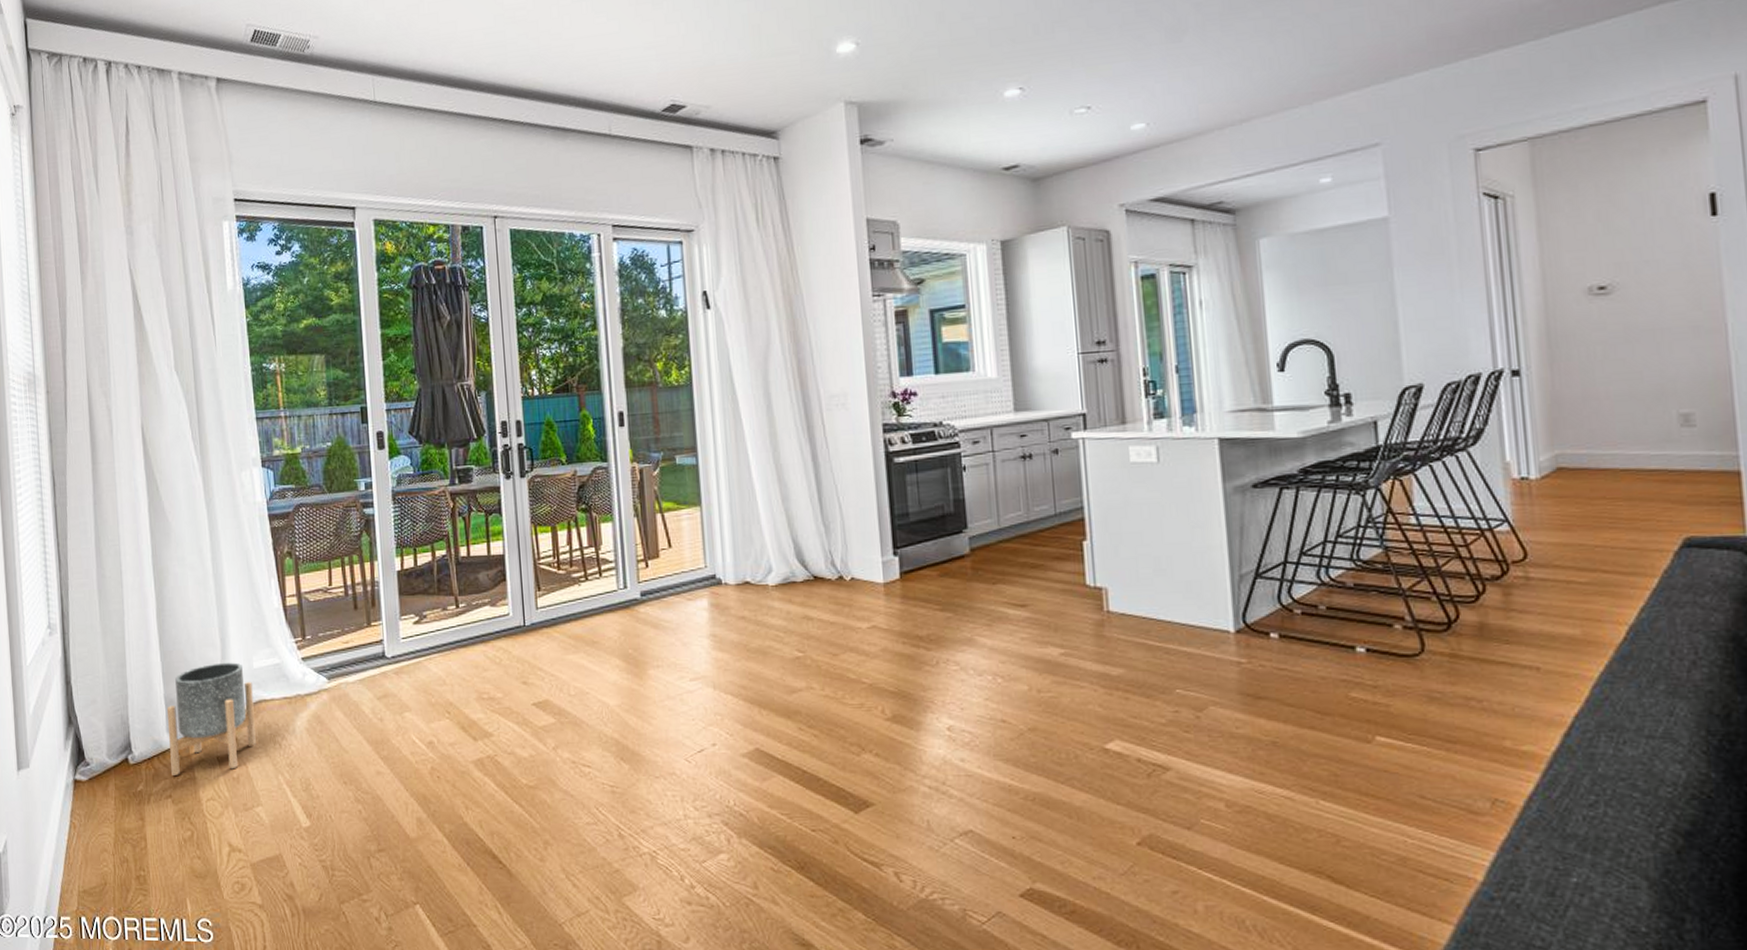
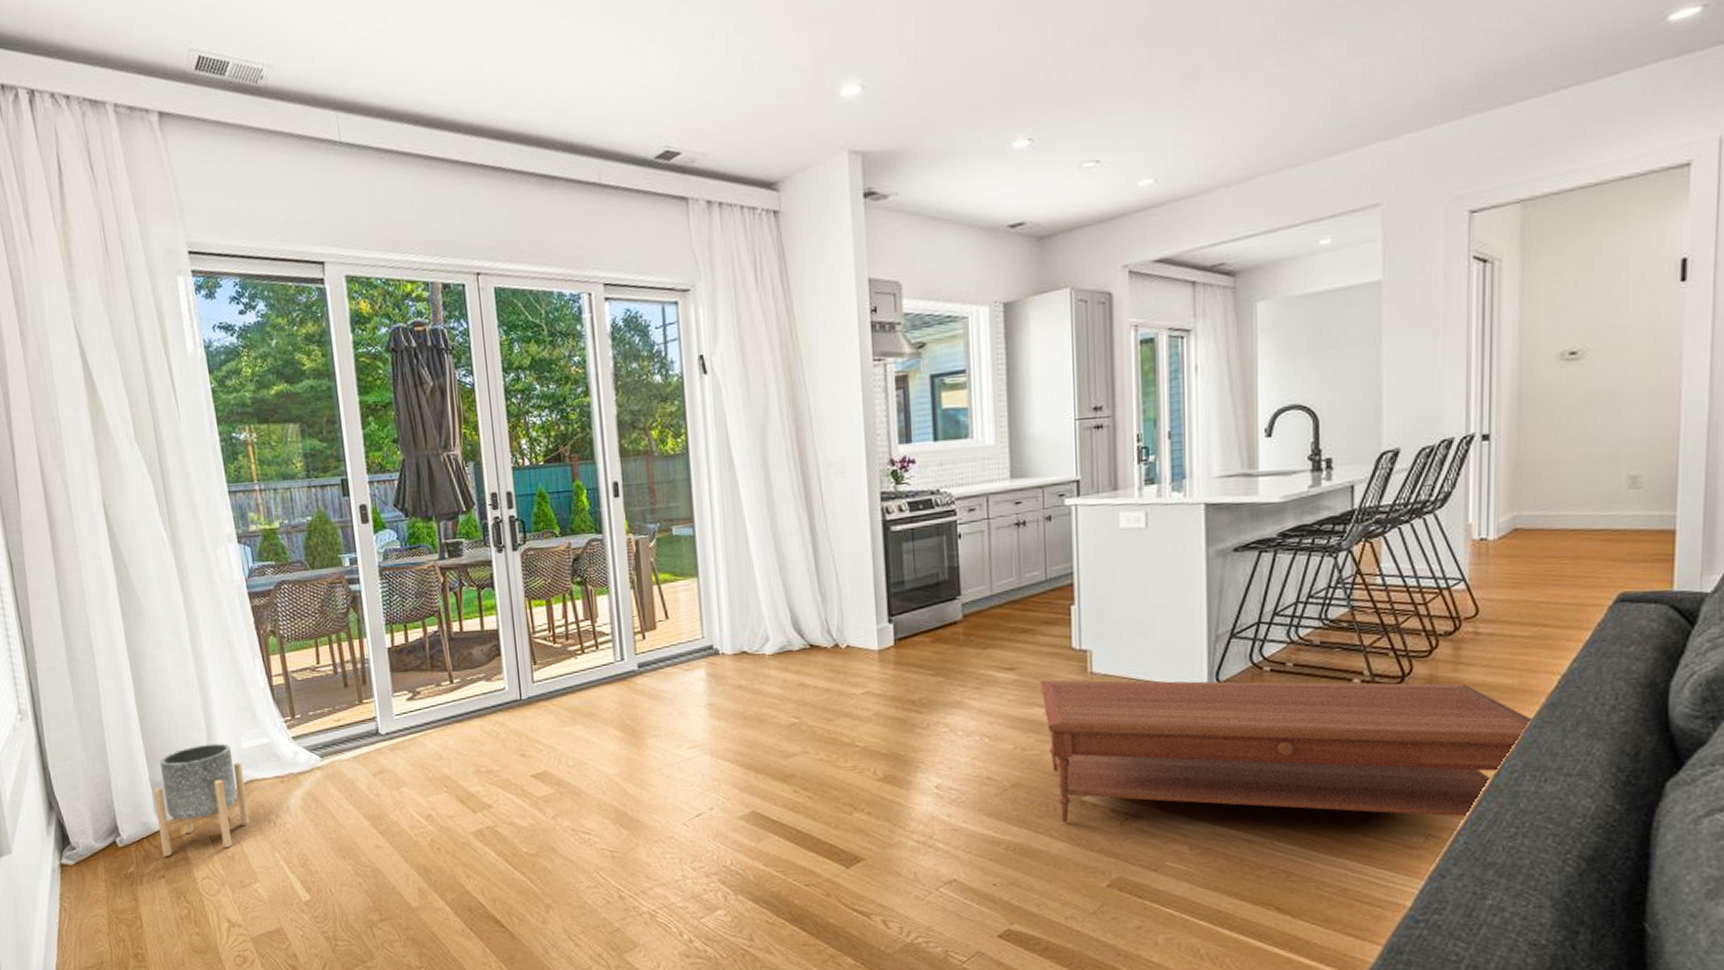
coffee table: none [1053,618,1604,781] -> present [1039,680,1535,823]

